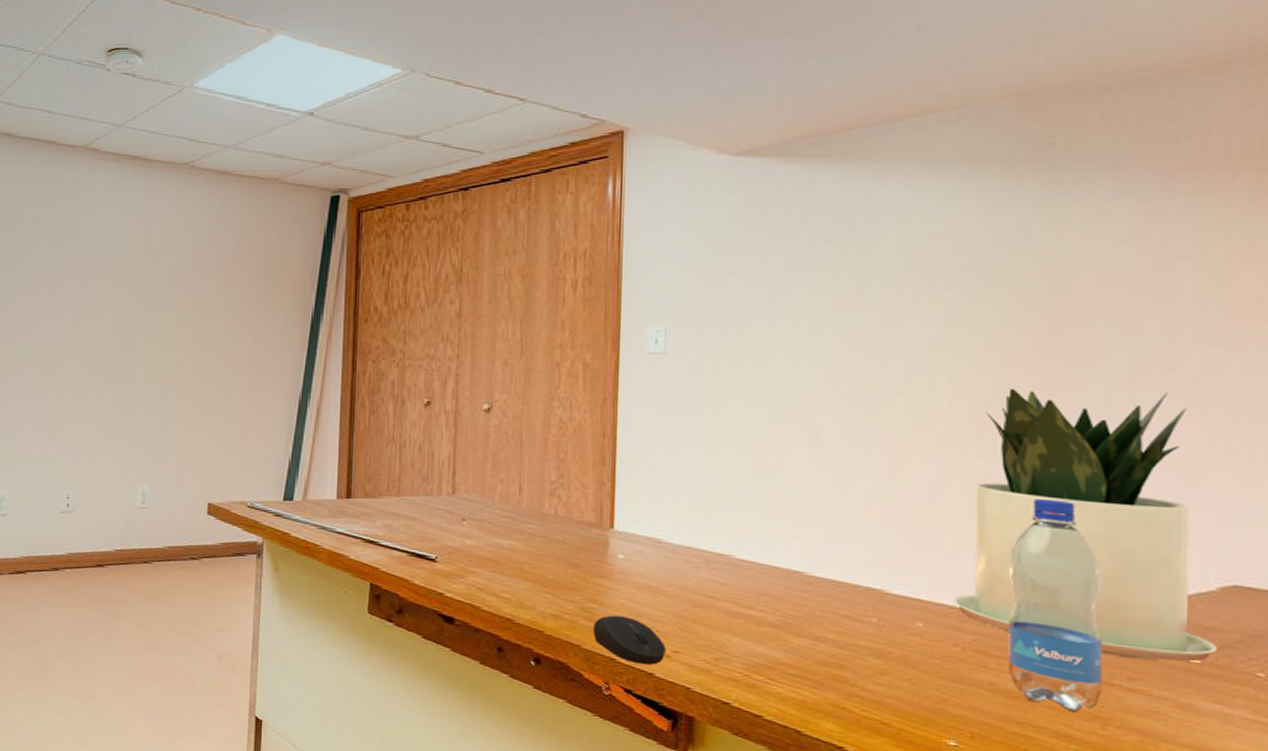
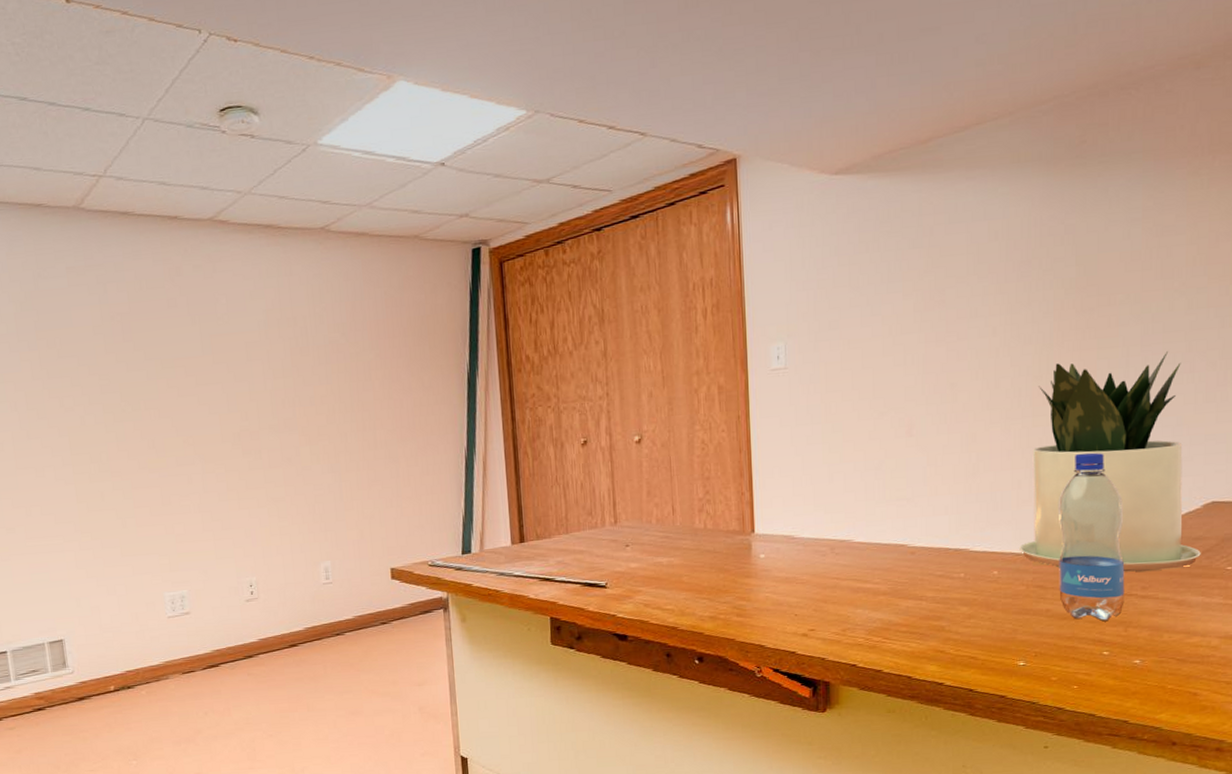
computer mouse: present [593,615,666,665] -> none [744,607,804,646]

